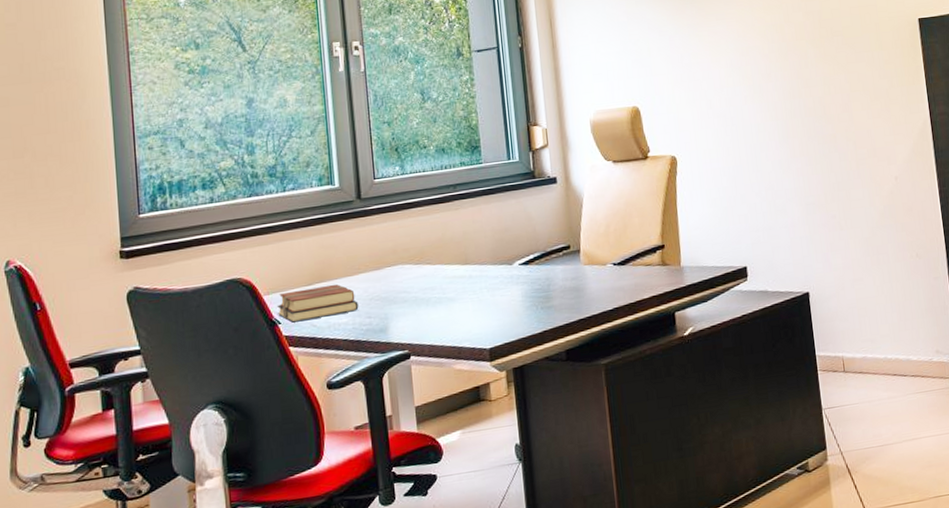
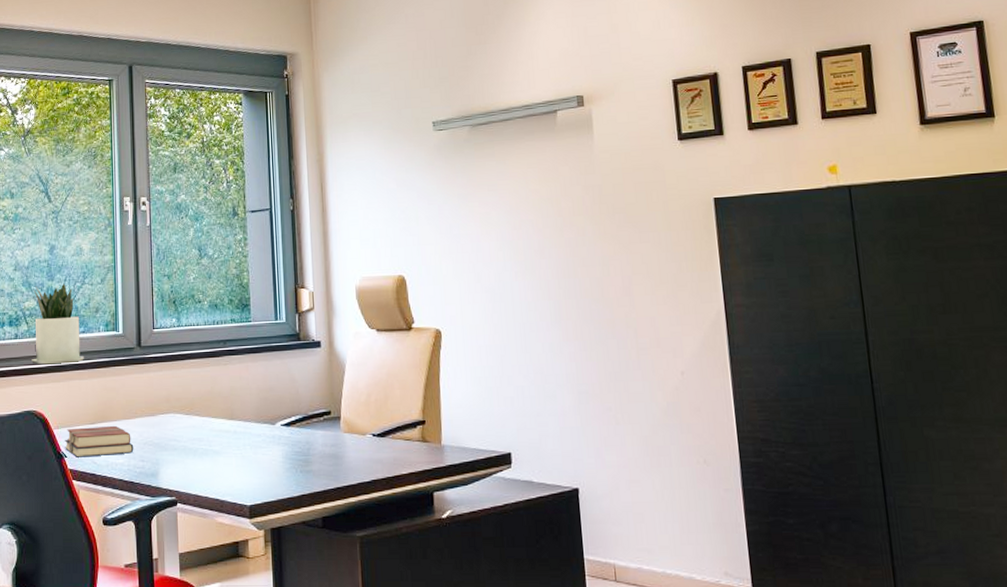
planter: none [229,138,297,229] -> present [32,283,85,365]

